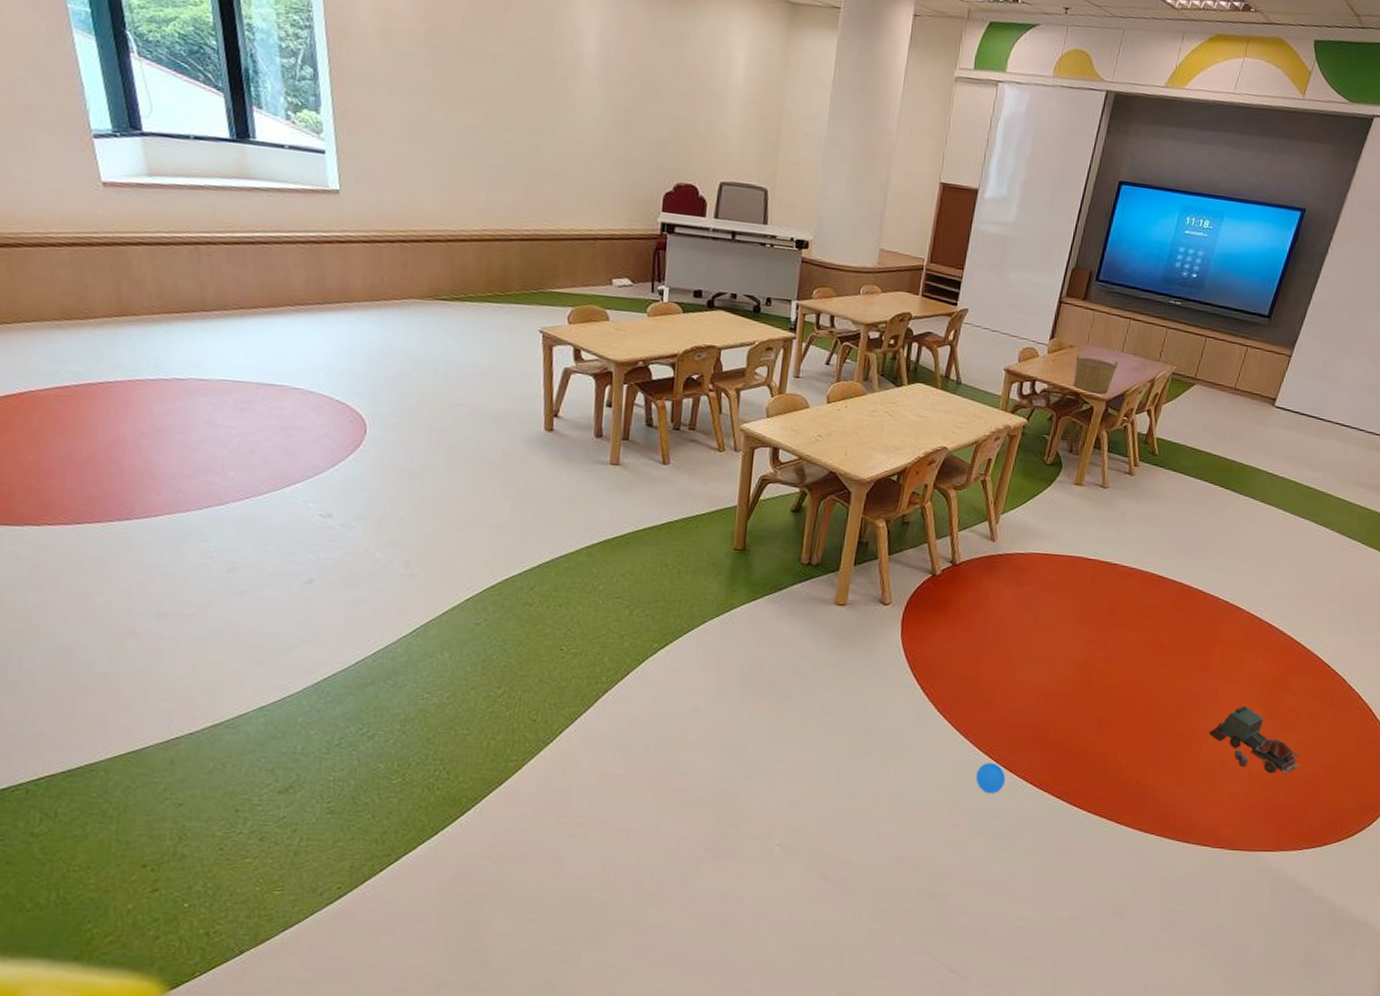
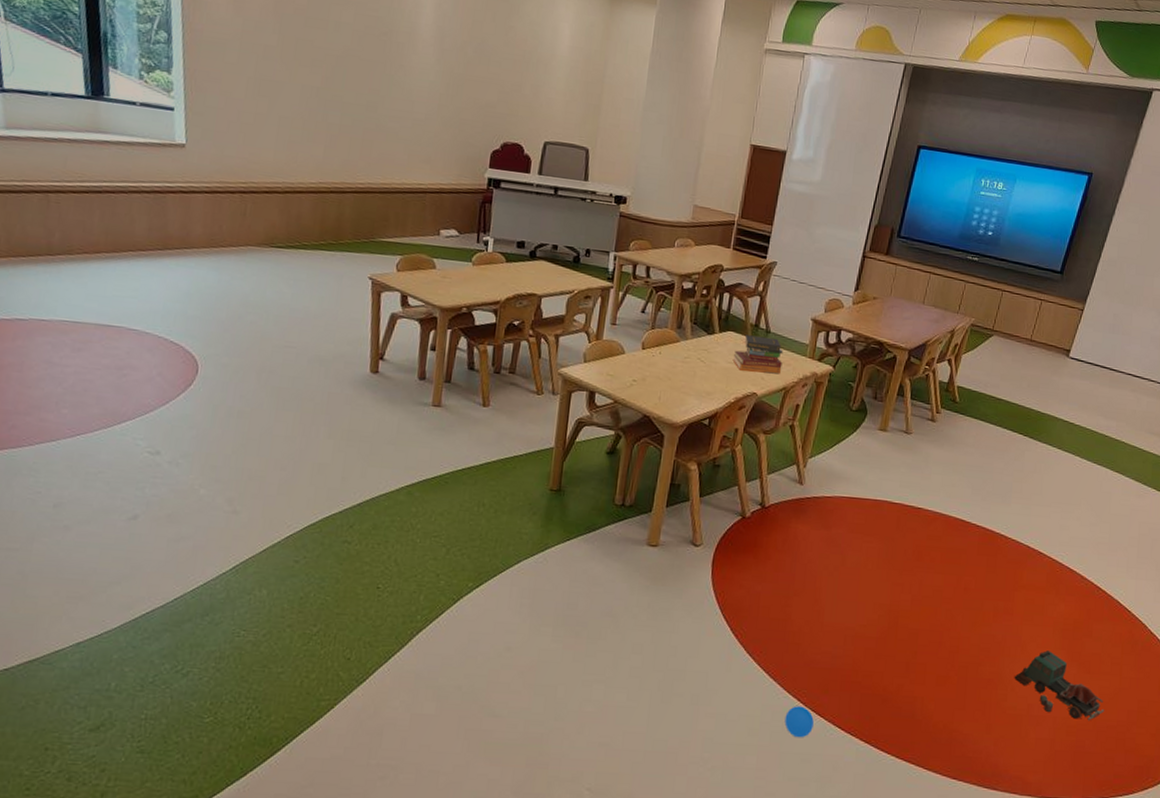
books: none [921,386,975,428] -> present [732,335,783,375]
basket: present [1073,356,1119,394] -> none [877,307,920,344]

